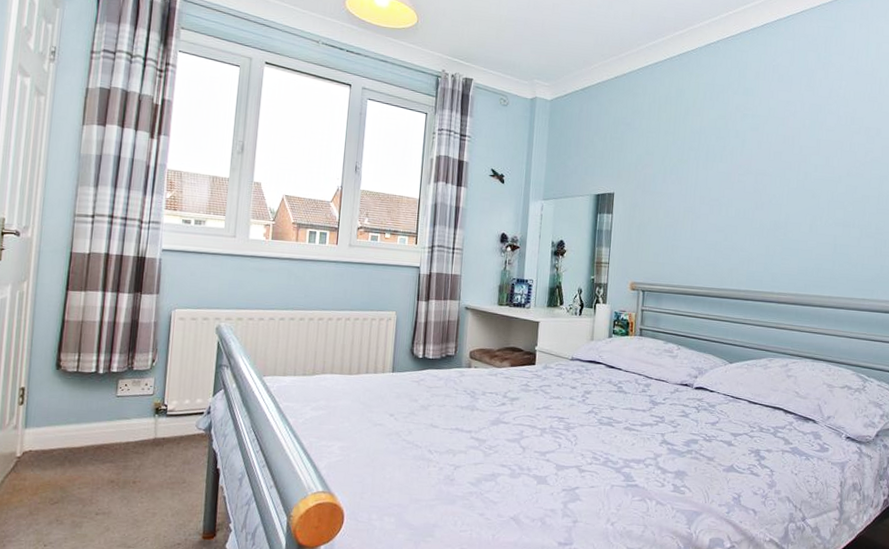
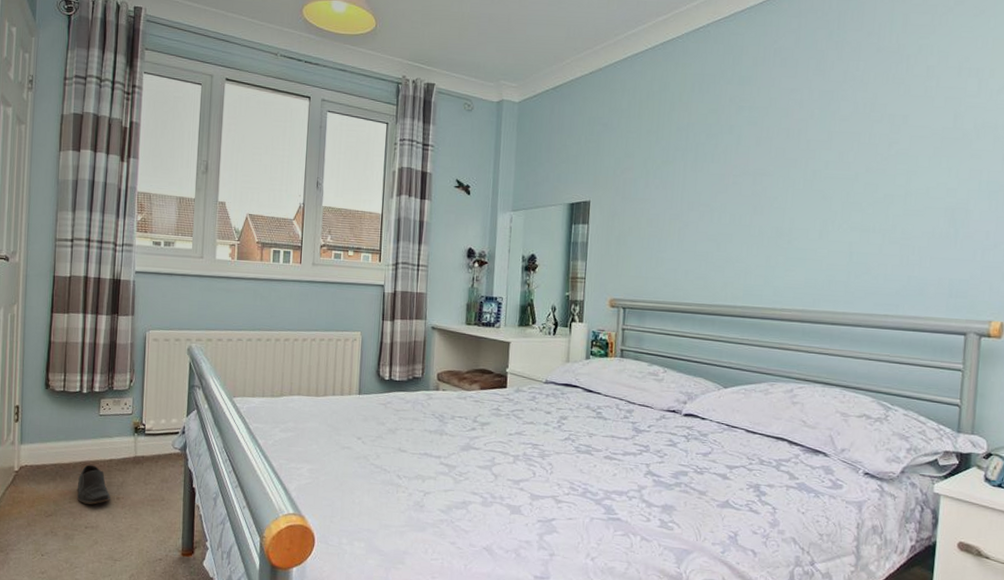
shoe: none [88,448,126,490] -> present [77,464,111,505]

